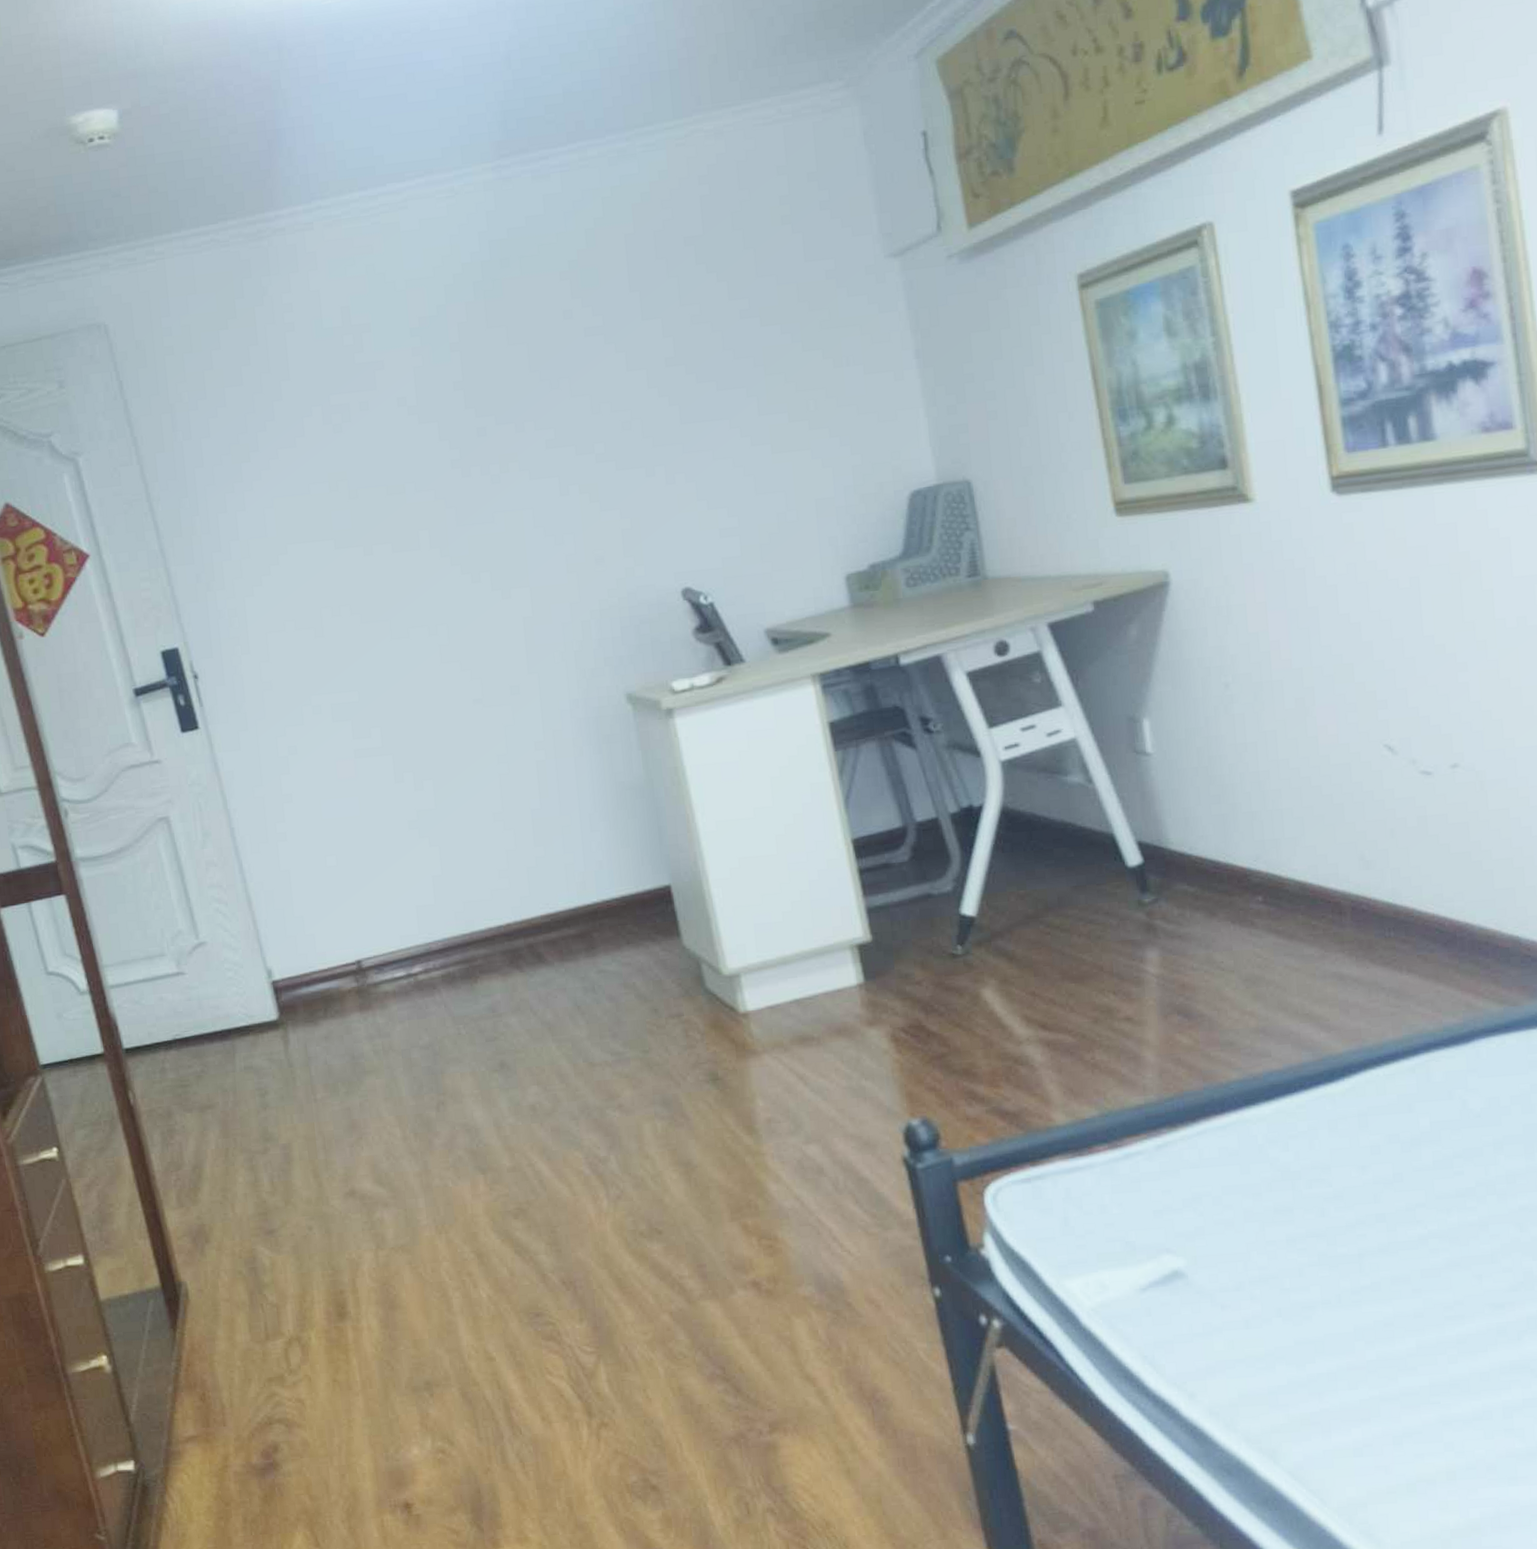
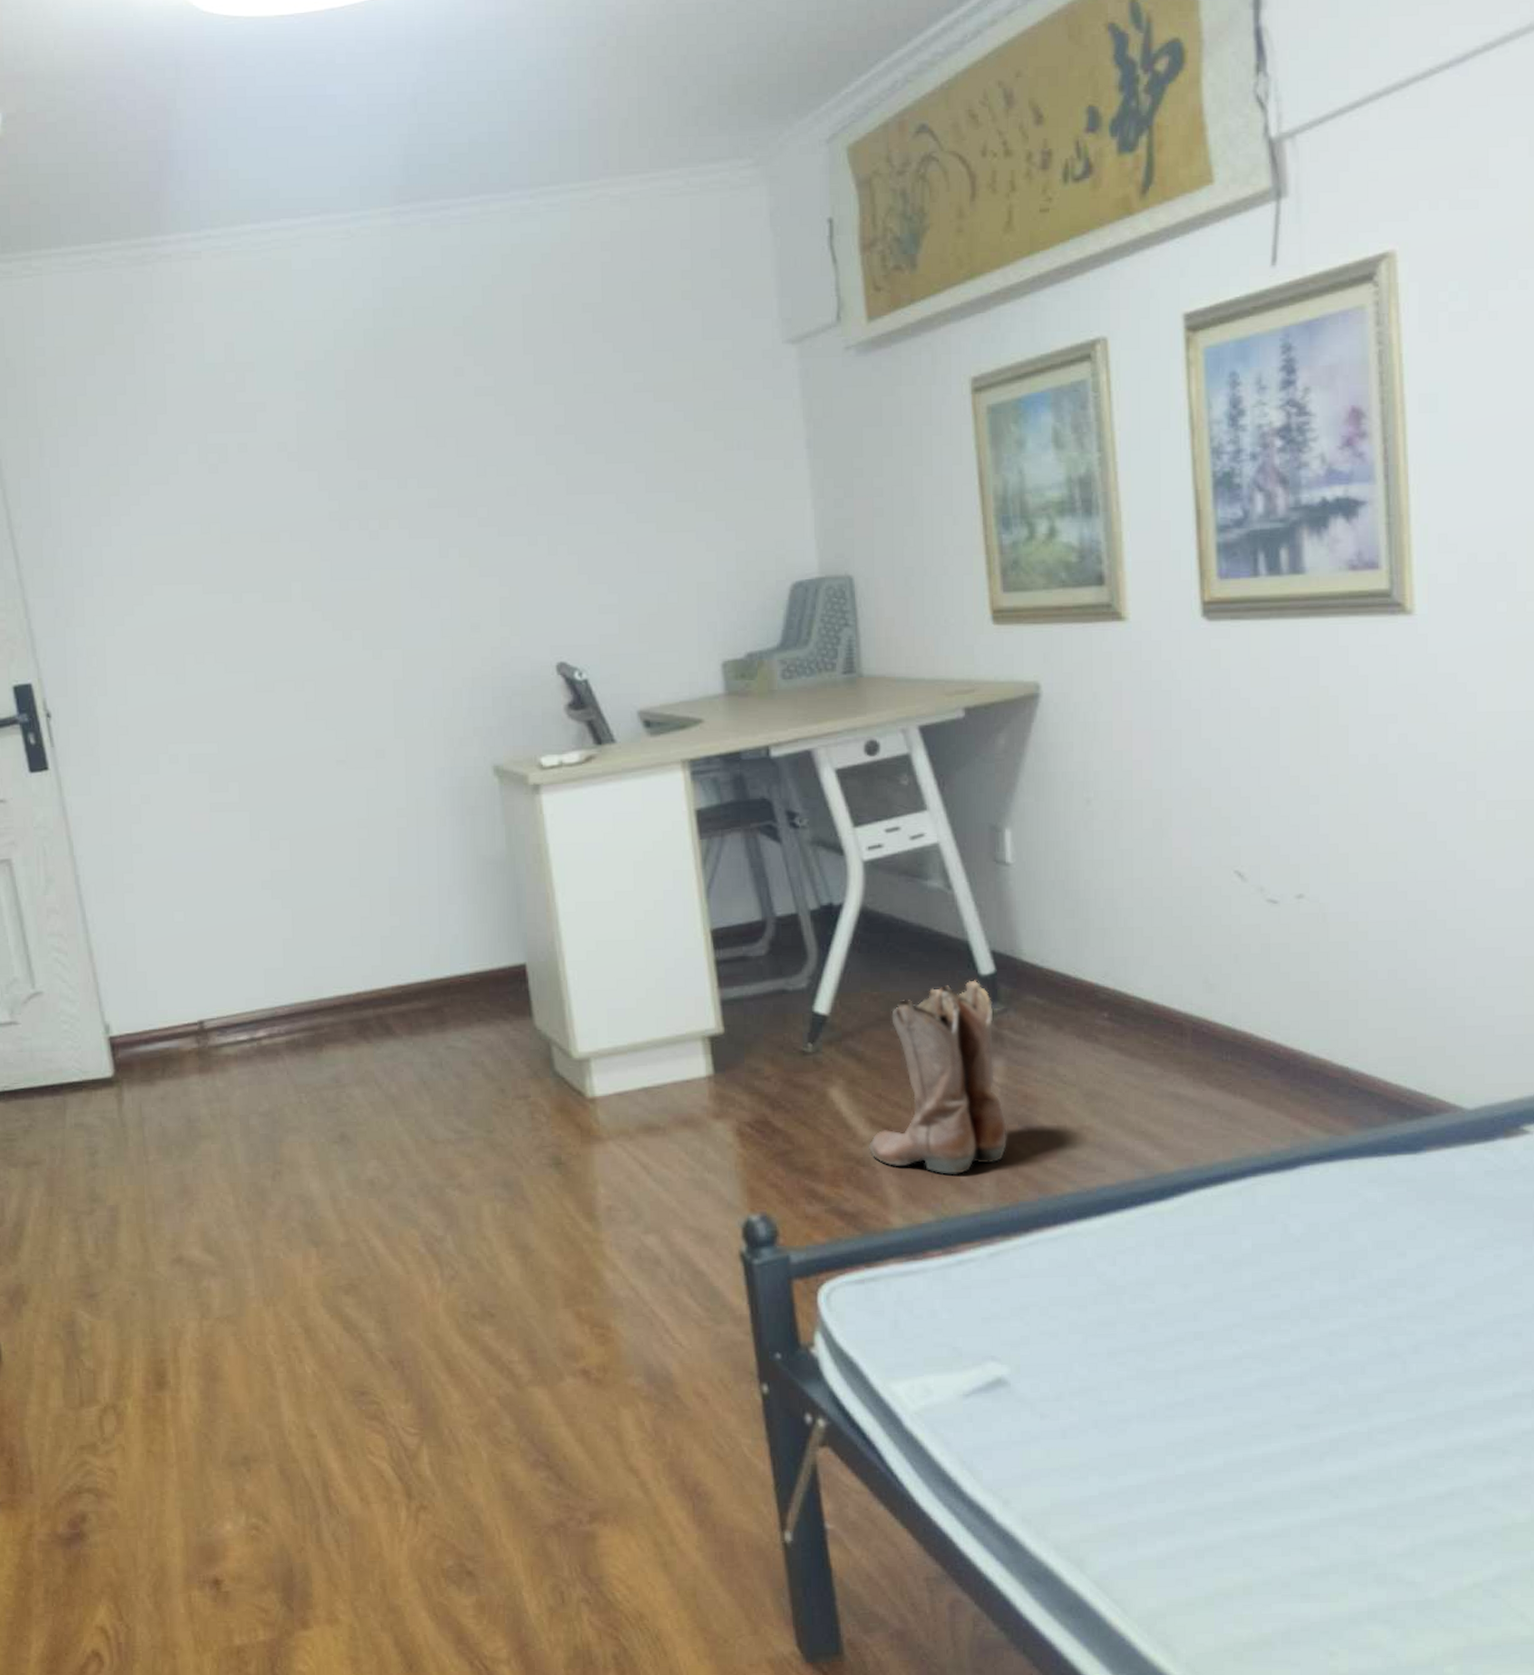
boots: none [1025,872,1168,1069] -> present [868,980,1007,1175]

